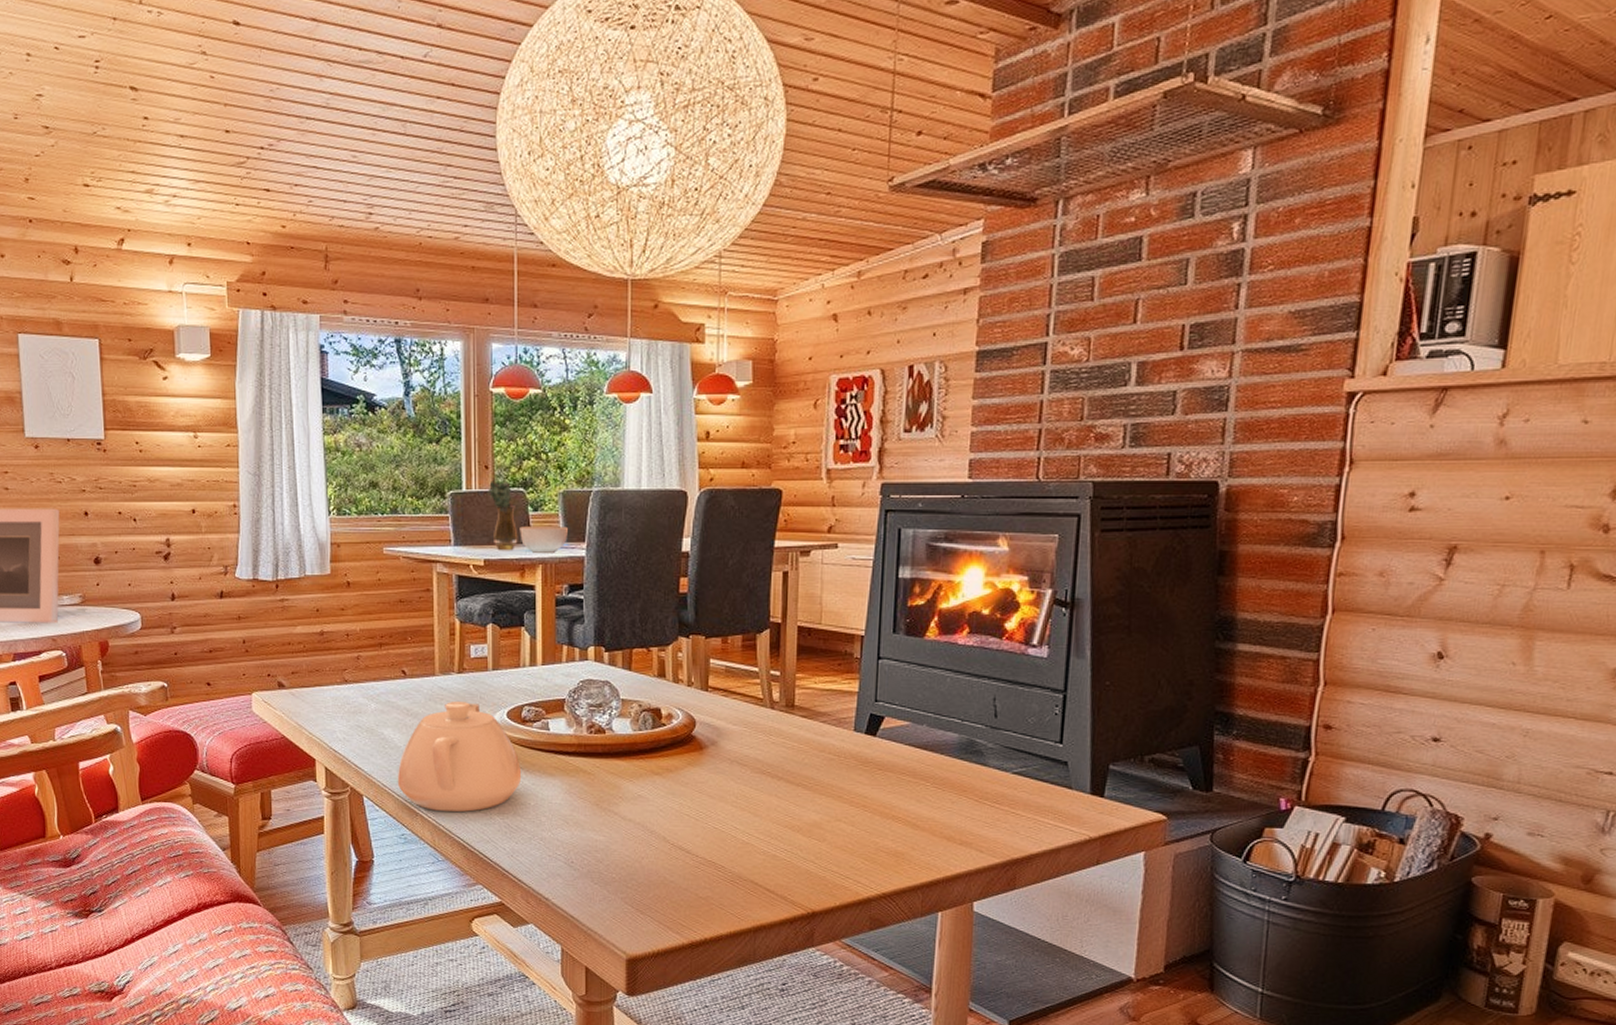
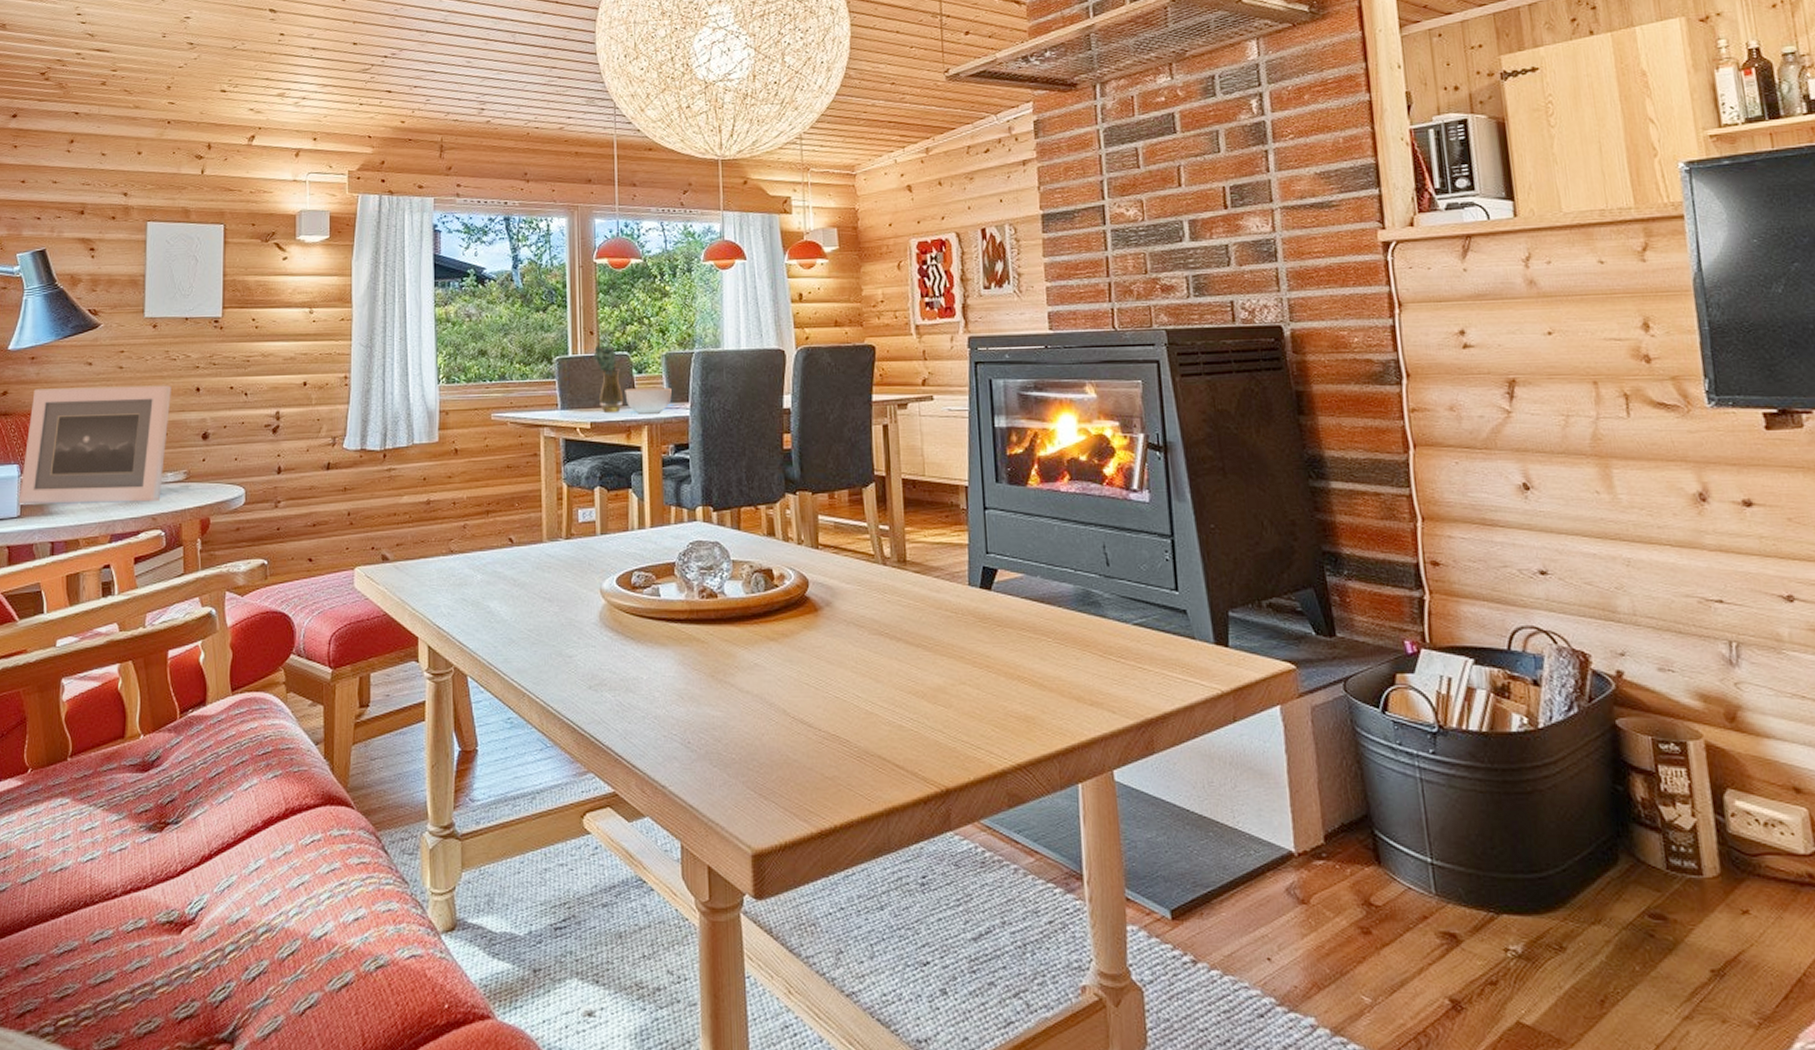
teapot: present [397,700,522,813] -> none [503,568,633,691]

